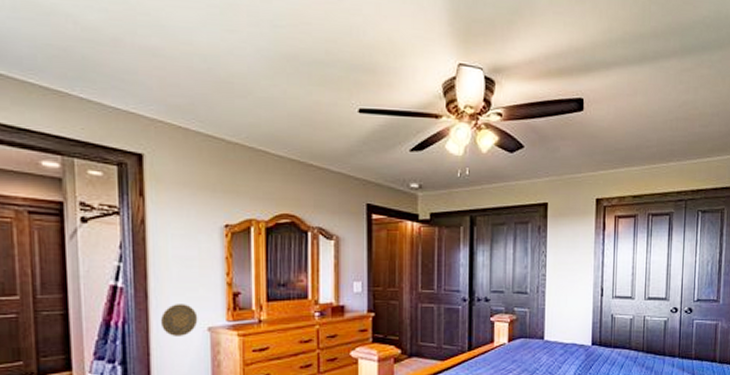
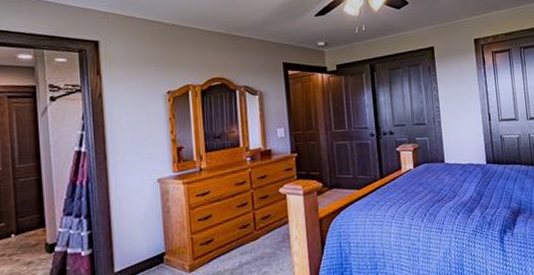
decorative plate: present [160,304,198,336] -> none [117,161,149,190]

